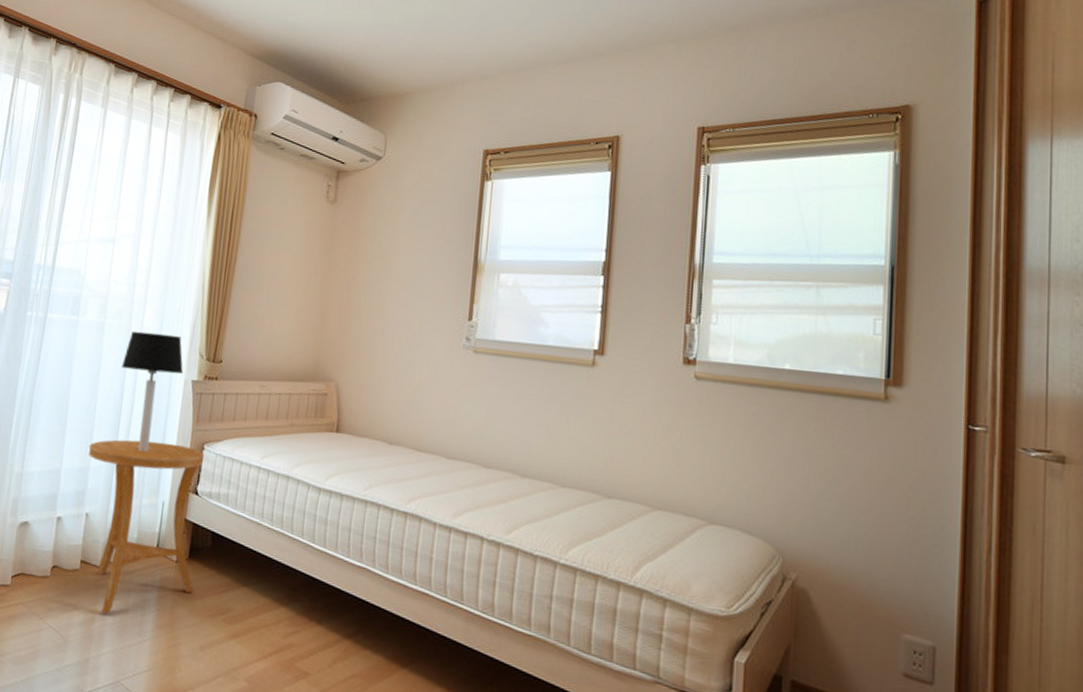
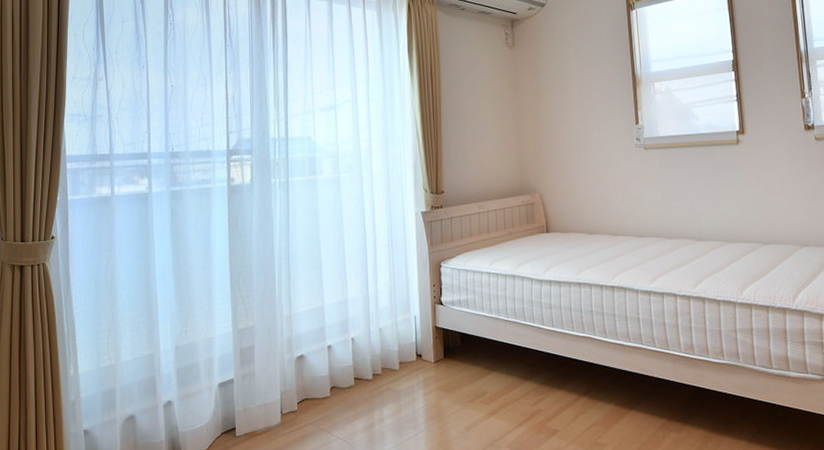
side table: present [88,439,205,614] -> none [344,267,452,417]
table lamp: present [122,331,184,453] -> none [360,177,414,279]

